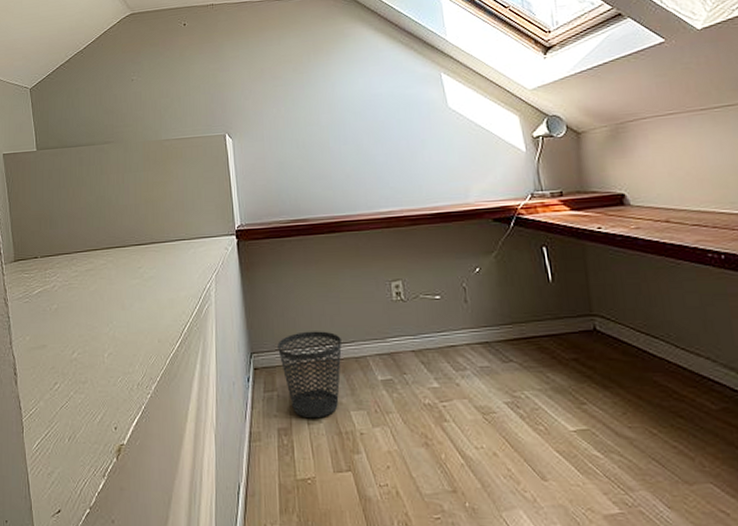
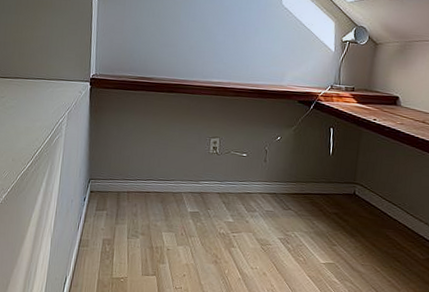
wastebasket: present [278,331,342,419] -> none [112,167,164,235]

